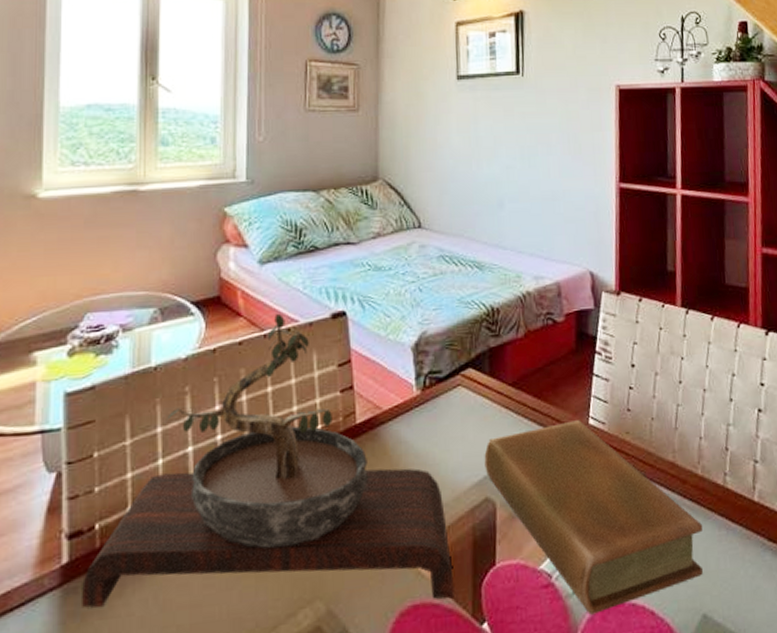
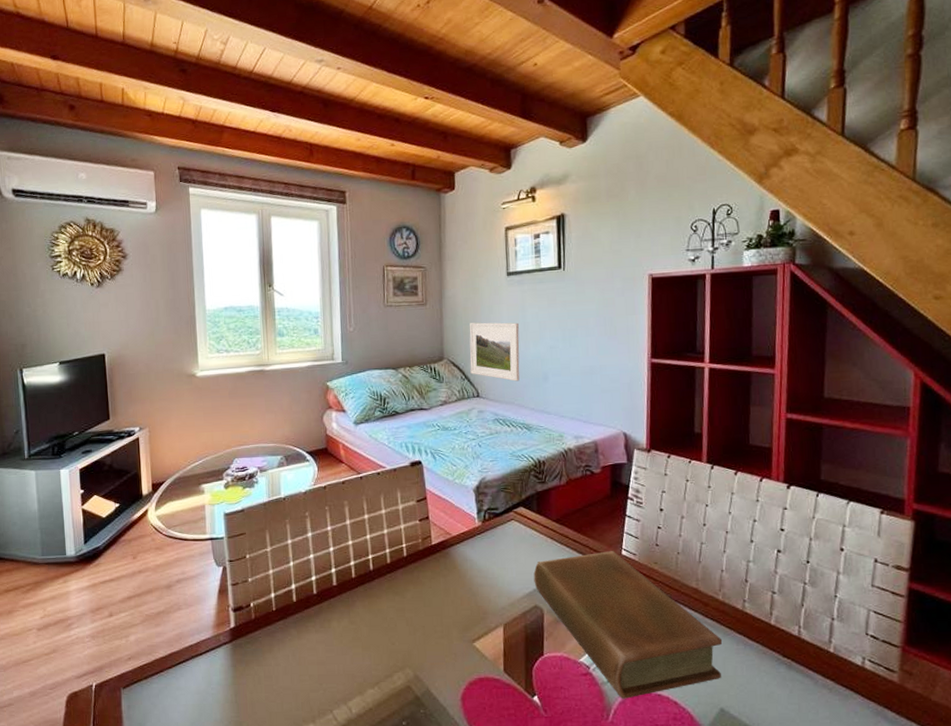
bonsai tree: present [80,313,454,609] -> none [244,461,511,676]
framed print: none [410,135,471,209] -> present [469,322,520,382]

